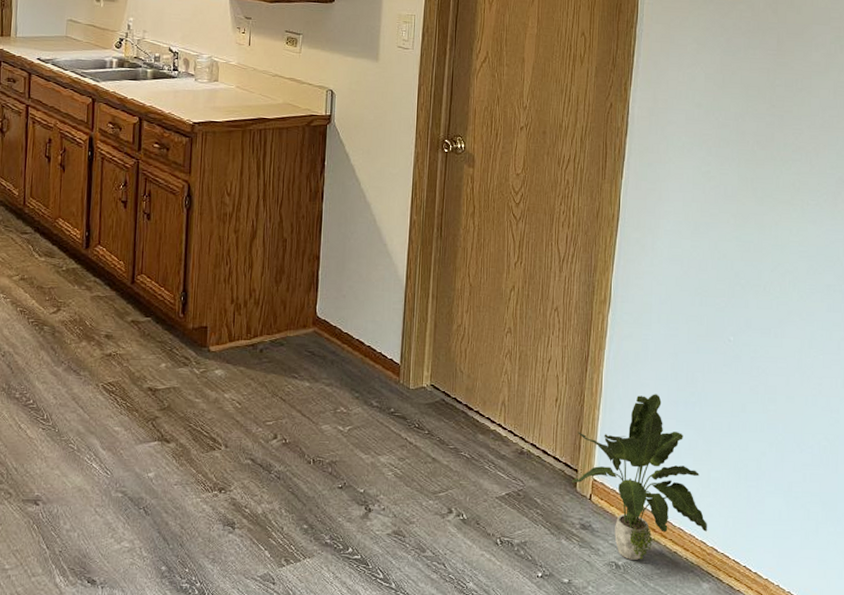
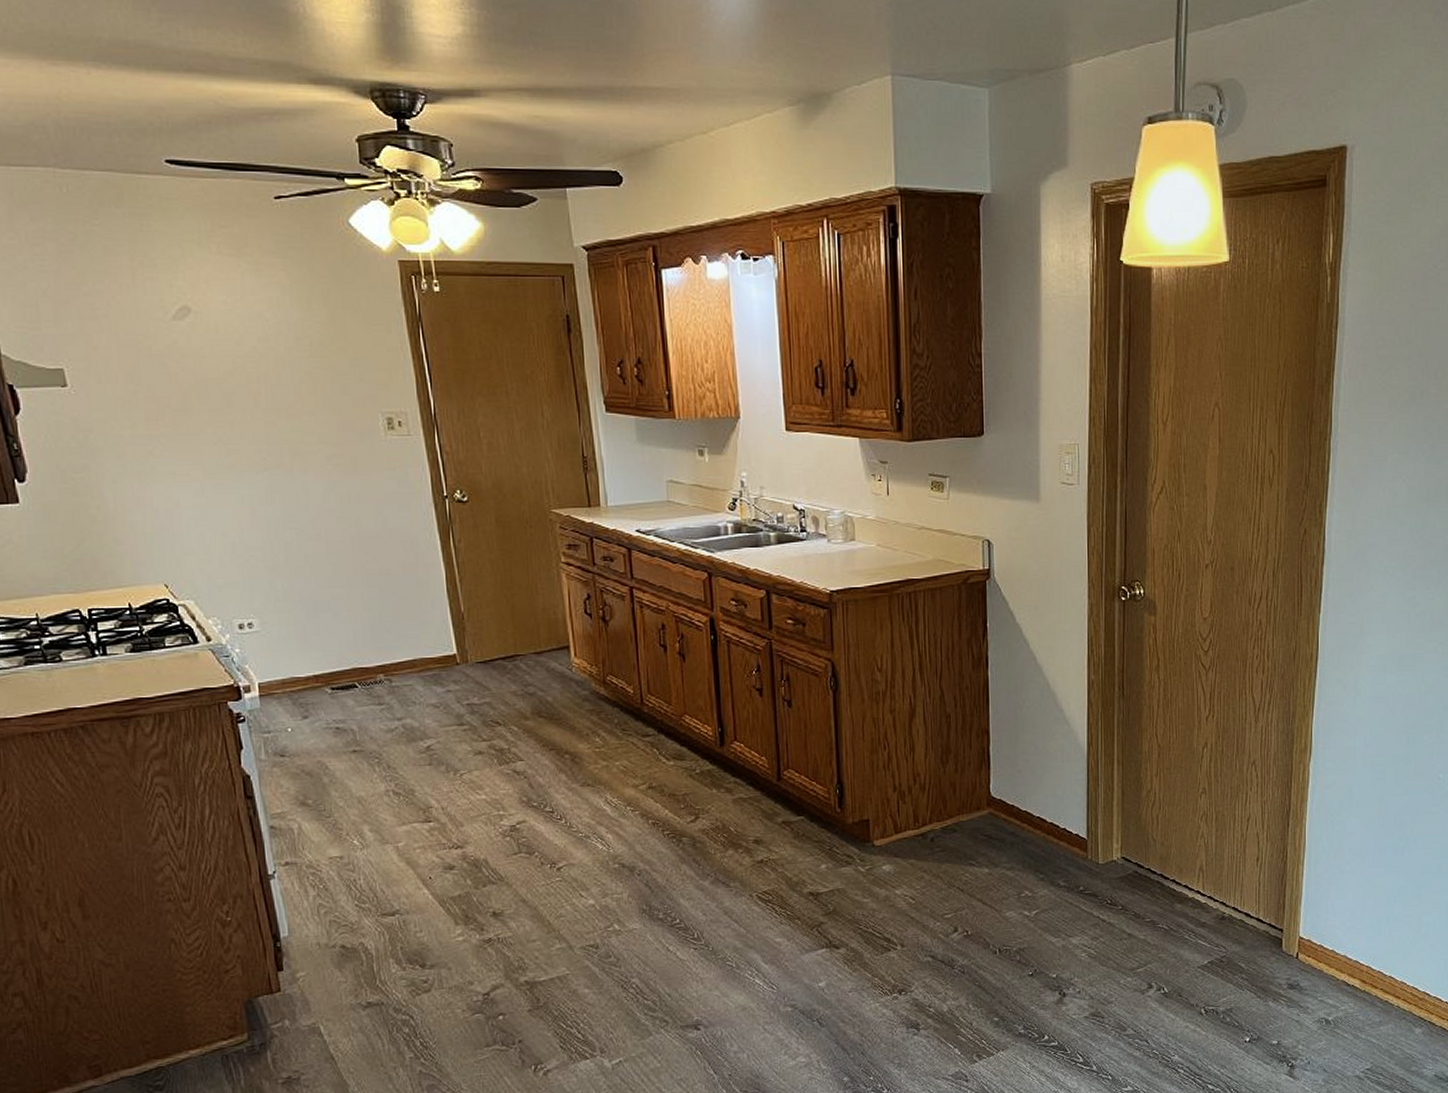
potted plant: present [571,394,708,560] -> none [1276,842,1420,1014]

